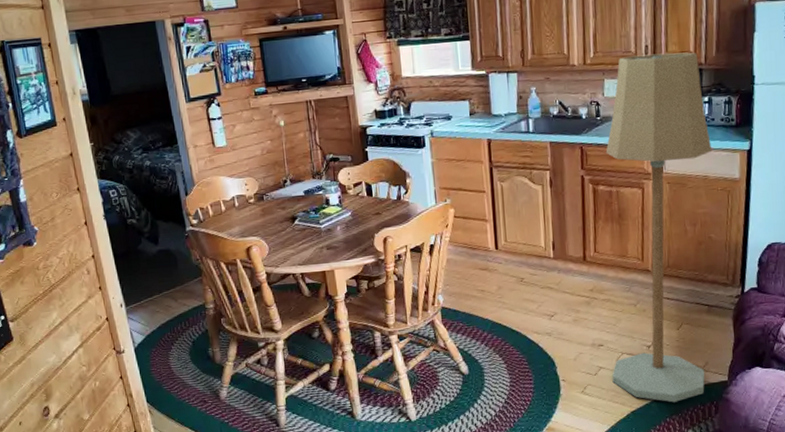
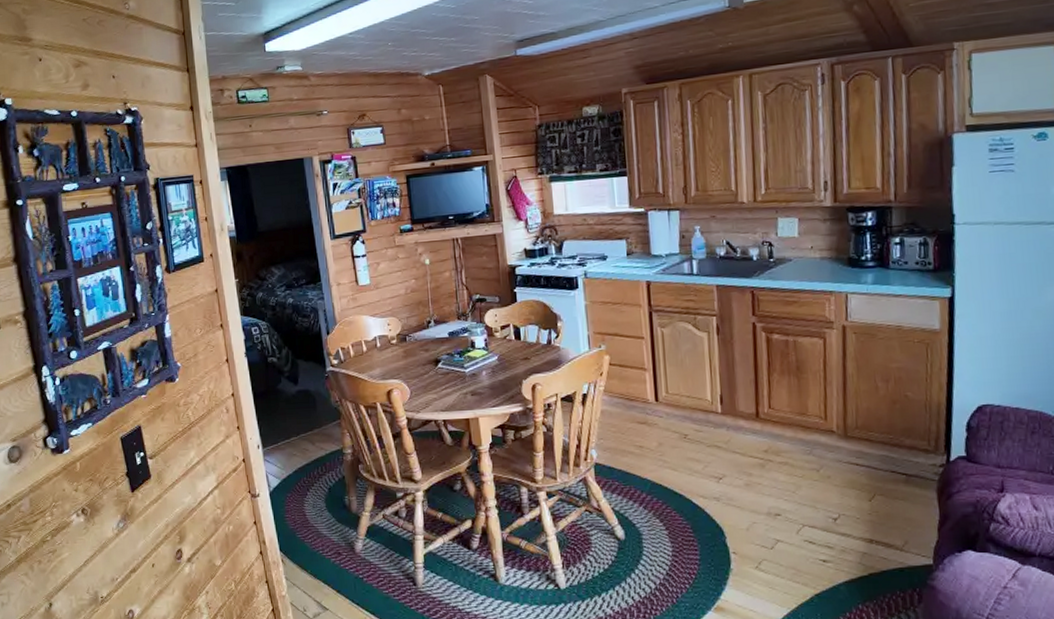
floor lamp: present [605,52,713,403] -> none [780,188,906,587]

